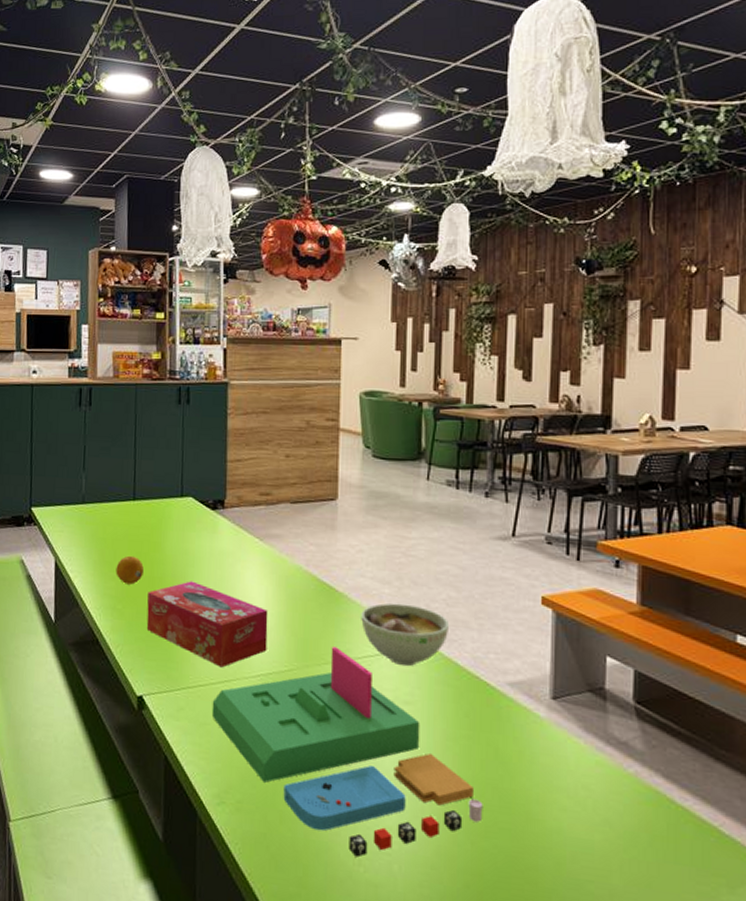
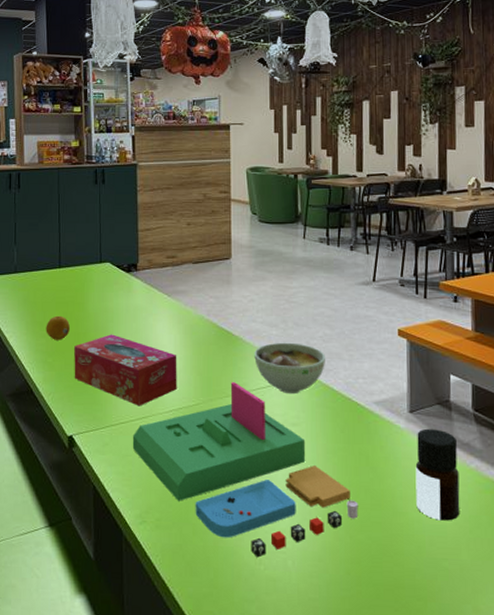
bottle: none [556,720,613,836] -> present [415,428,460,521]

